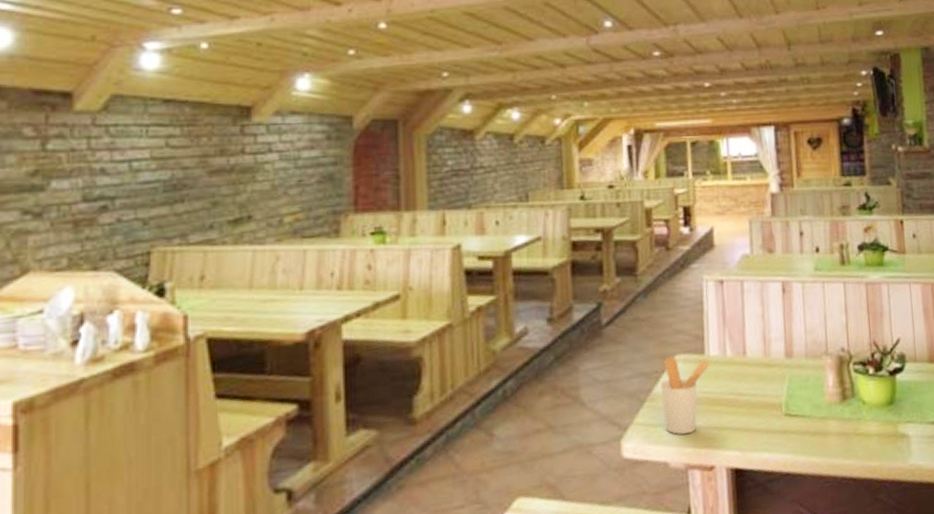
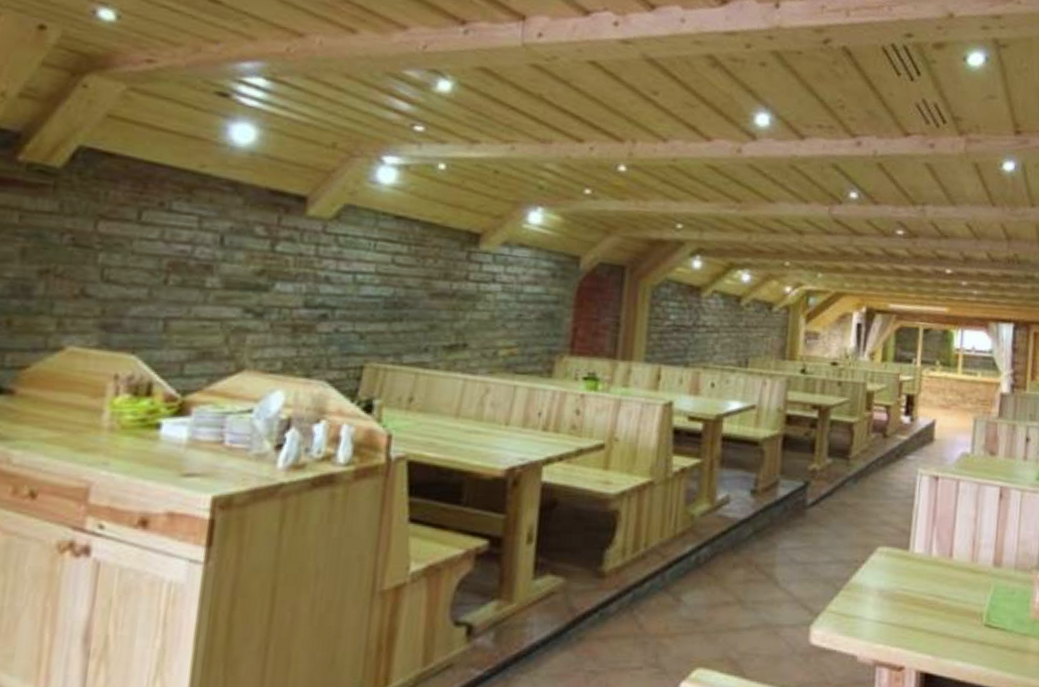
utensil holder: present [660,357,710,435] -> none [857,548,913,630]

